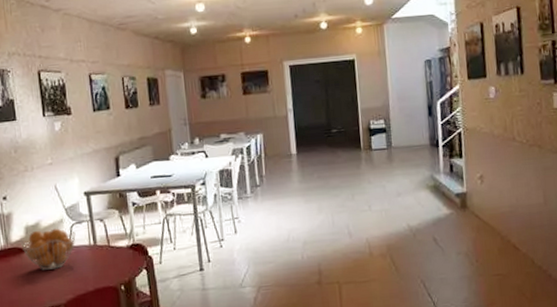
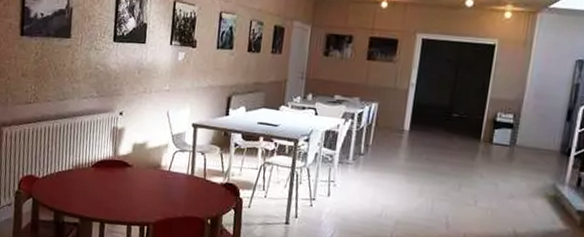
fruit basket: present [21,228,76,270] -> none [126,149,177,189]

